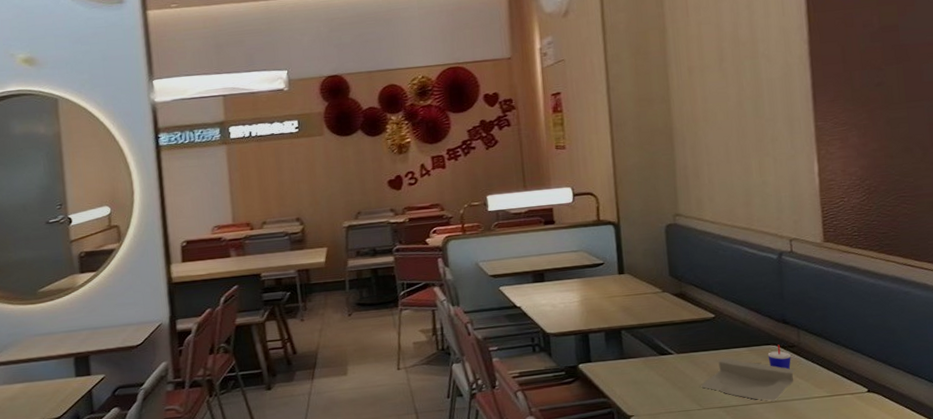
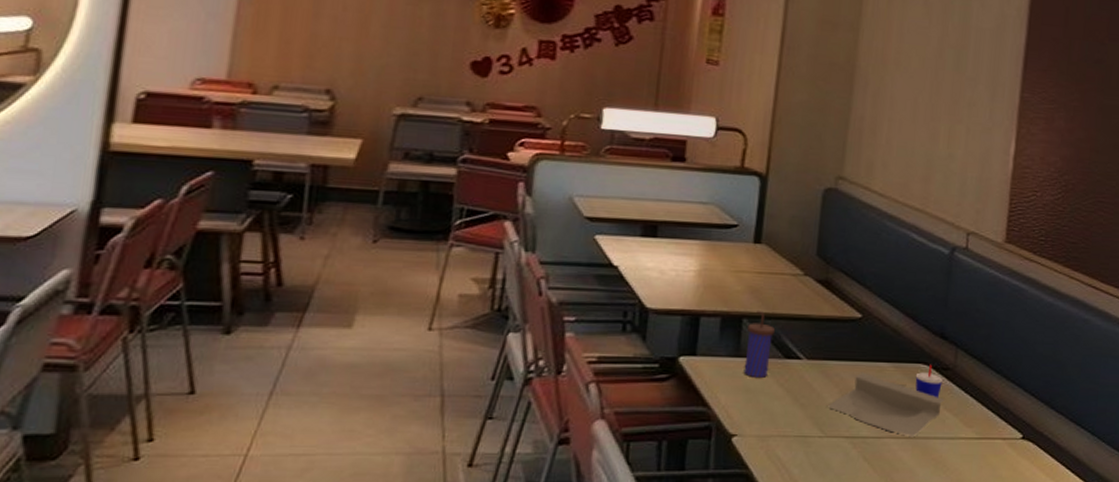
beverage cup: none [626,322,649,373] -> present [743,310,776,379]

